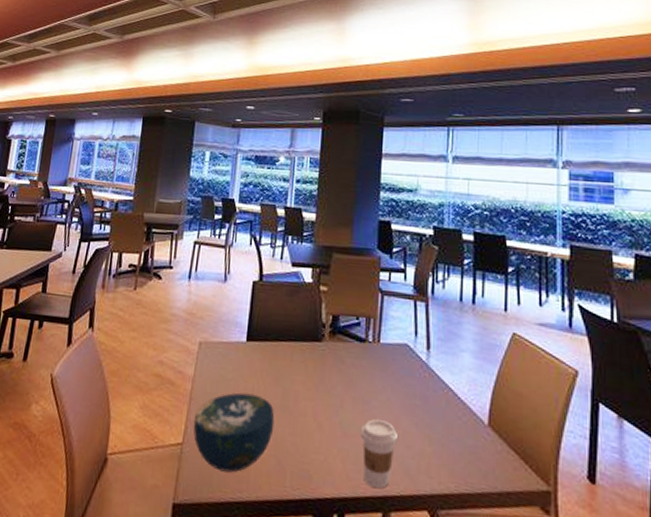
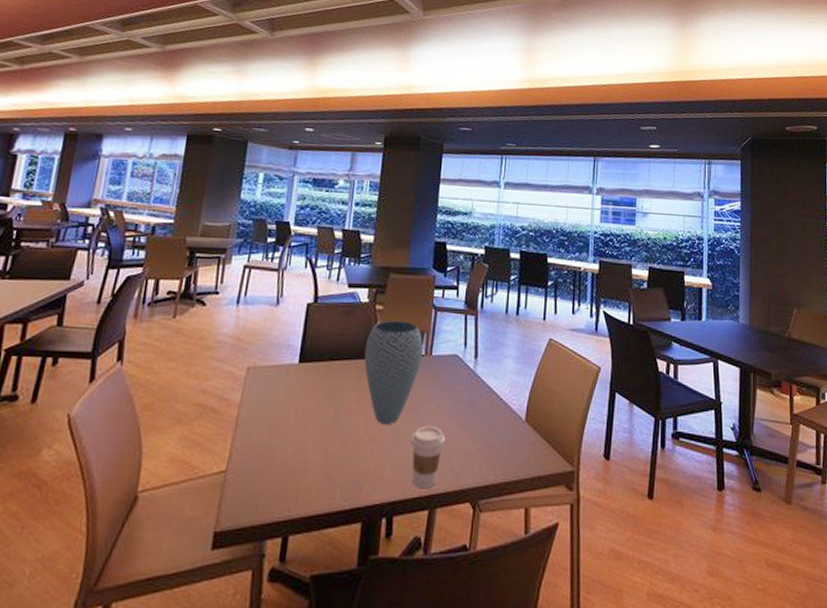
bowl: present [193,392,275,473] -> none [238,414,326,493]
vase: none [309,302,370,414] -> present [364,320,423,424]

